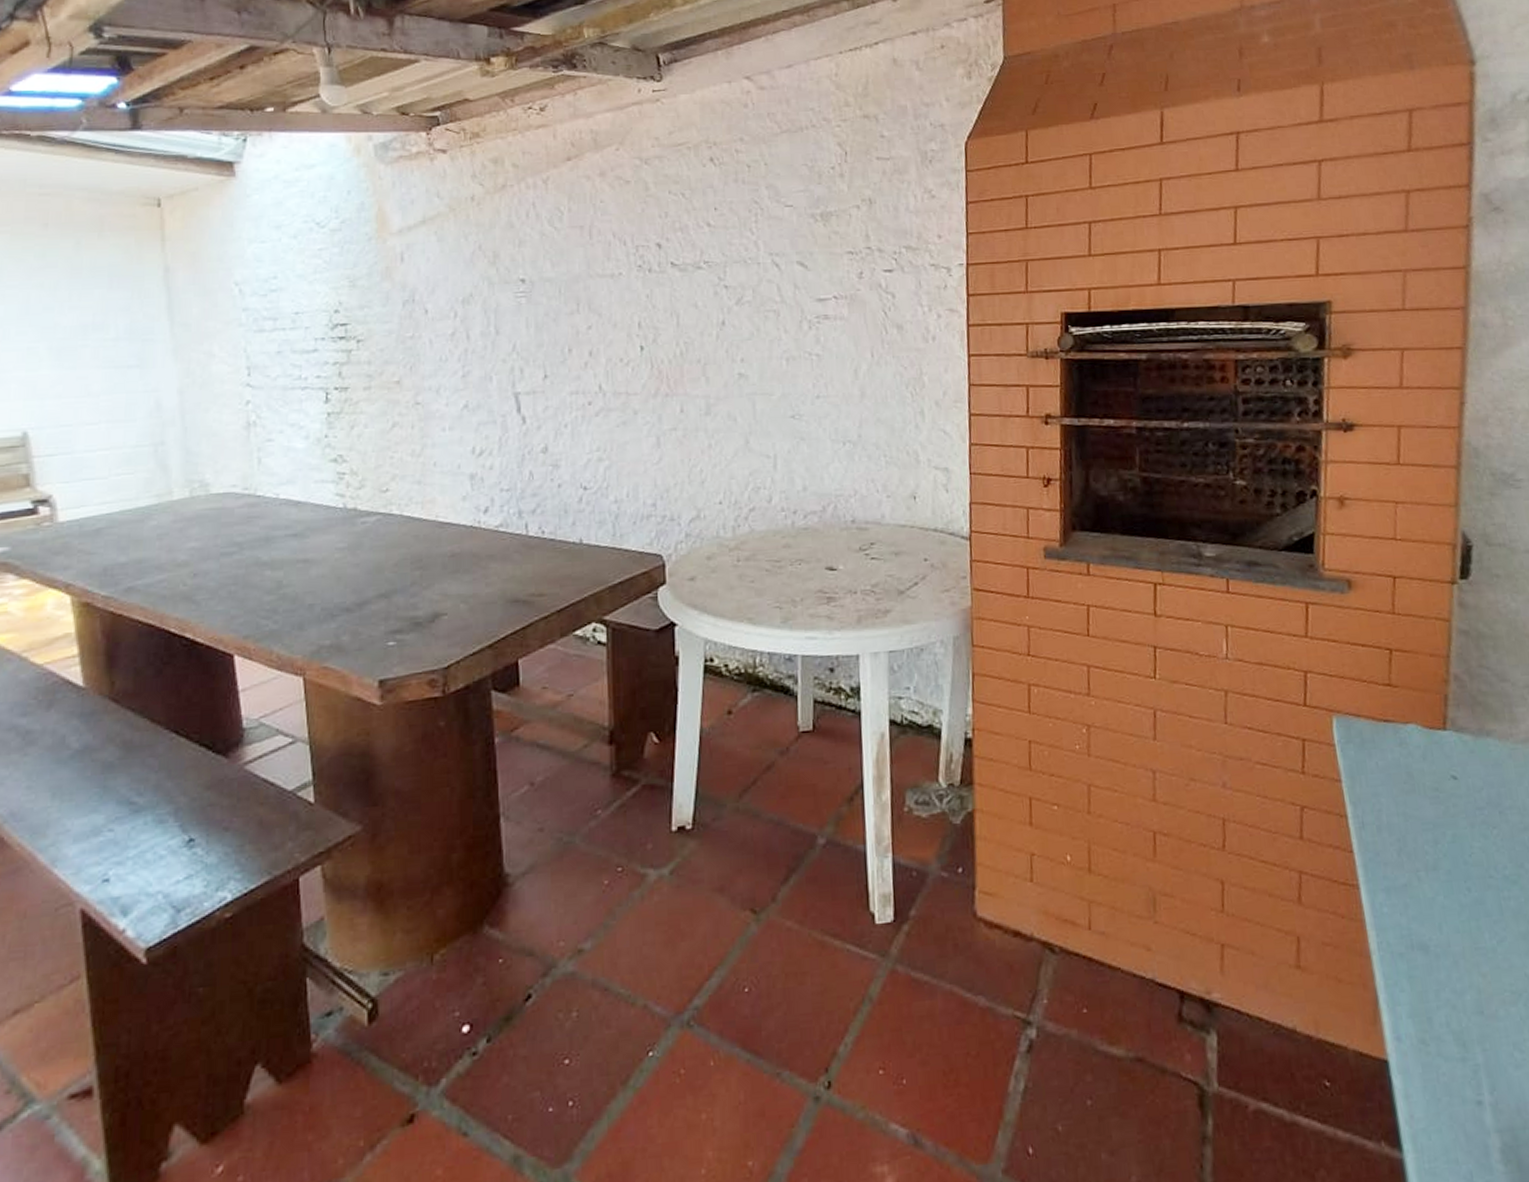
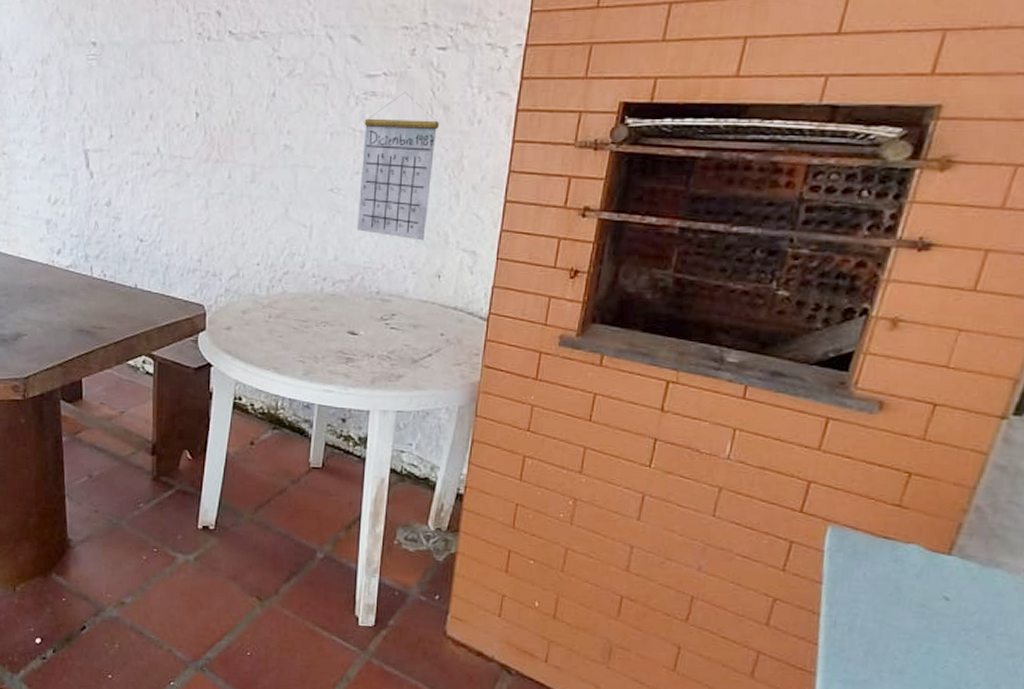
calendar: none [819,313,895,462] -> present [357,91,439,241]

